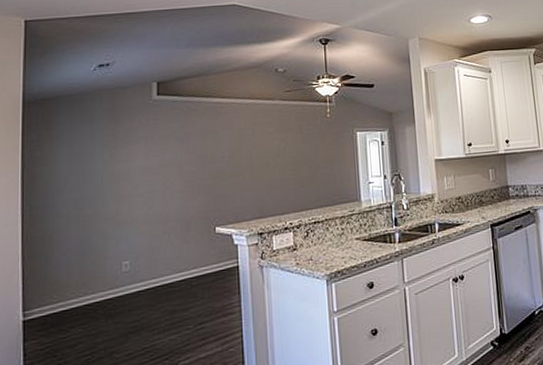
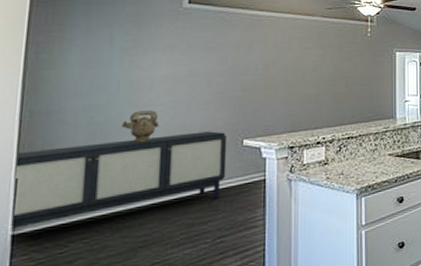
sideboard: none [20,219,202,317] -> present [9,131,227,231]
decorative urn: none [106,201,139,234] -> present [121,110,159,144]

